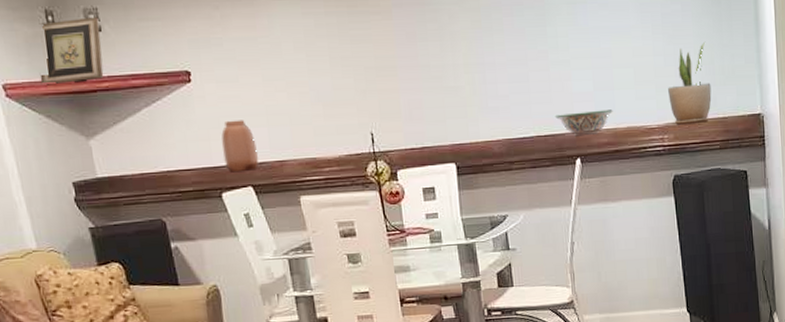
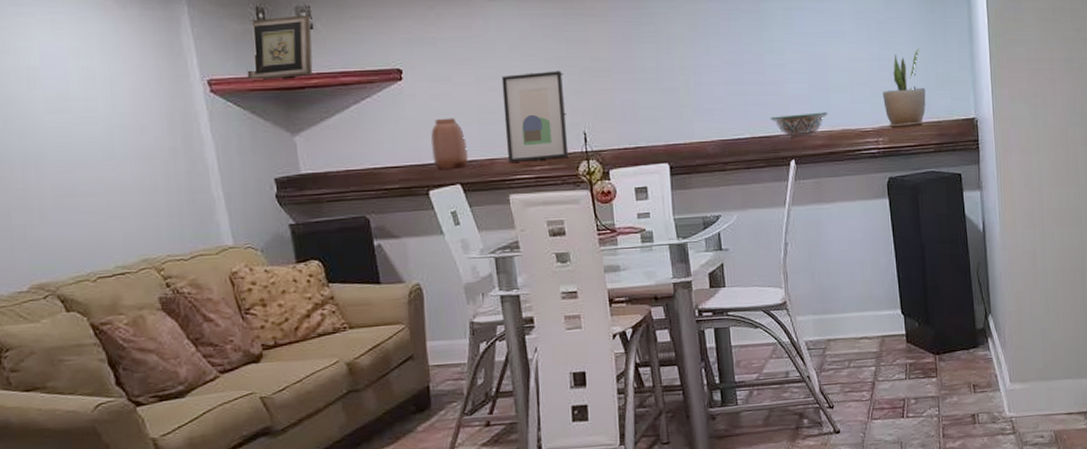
picture frame: none [288,70,357,164] -> present [501,71,569,162]

